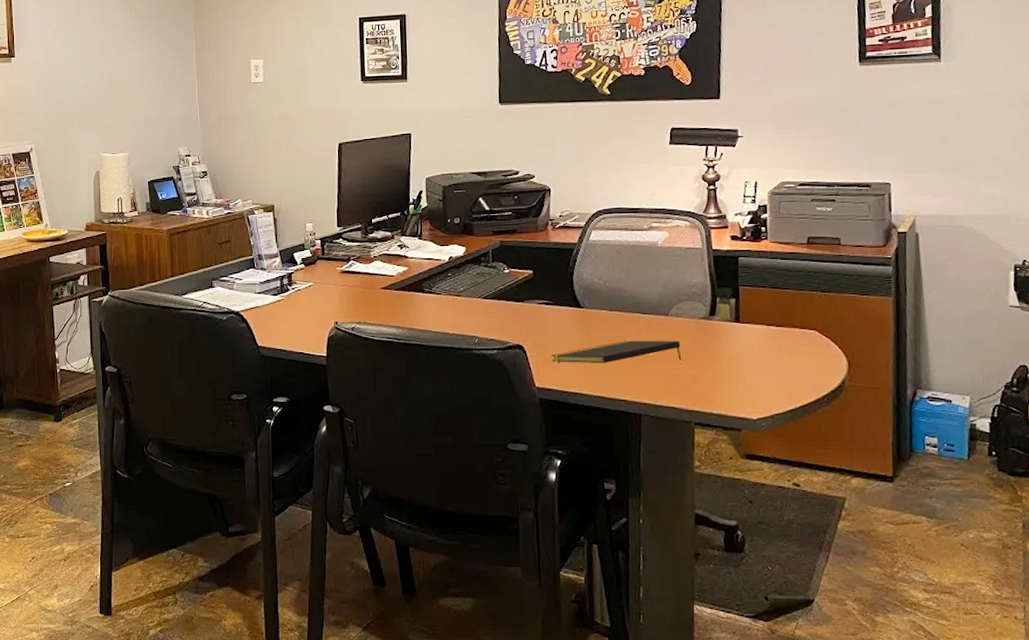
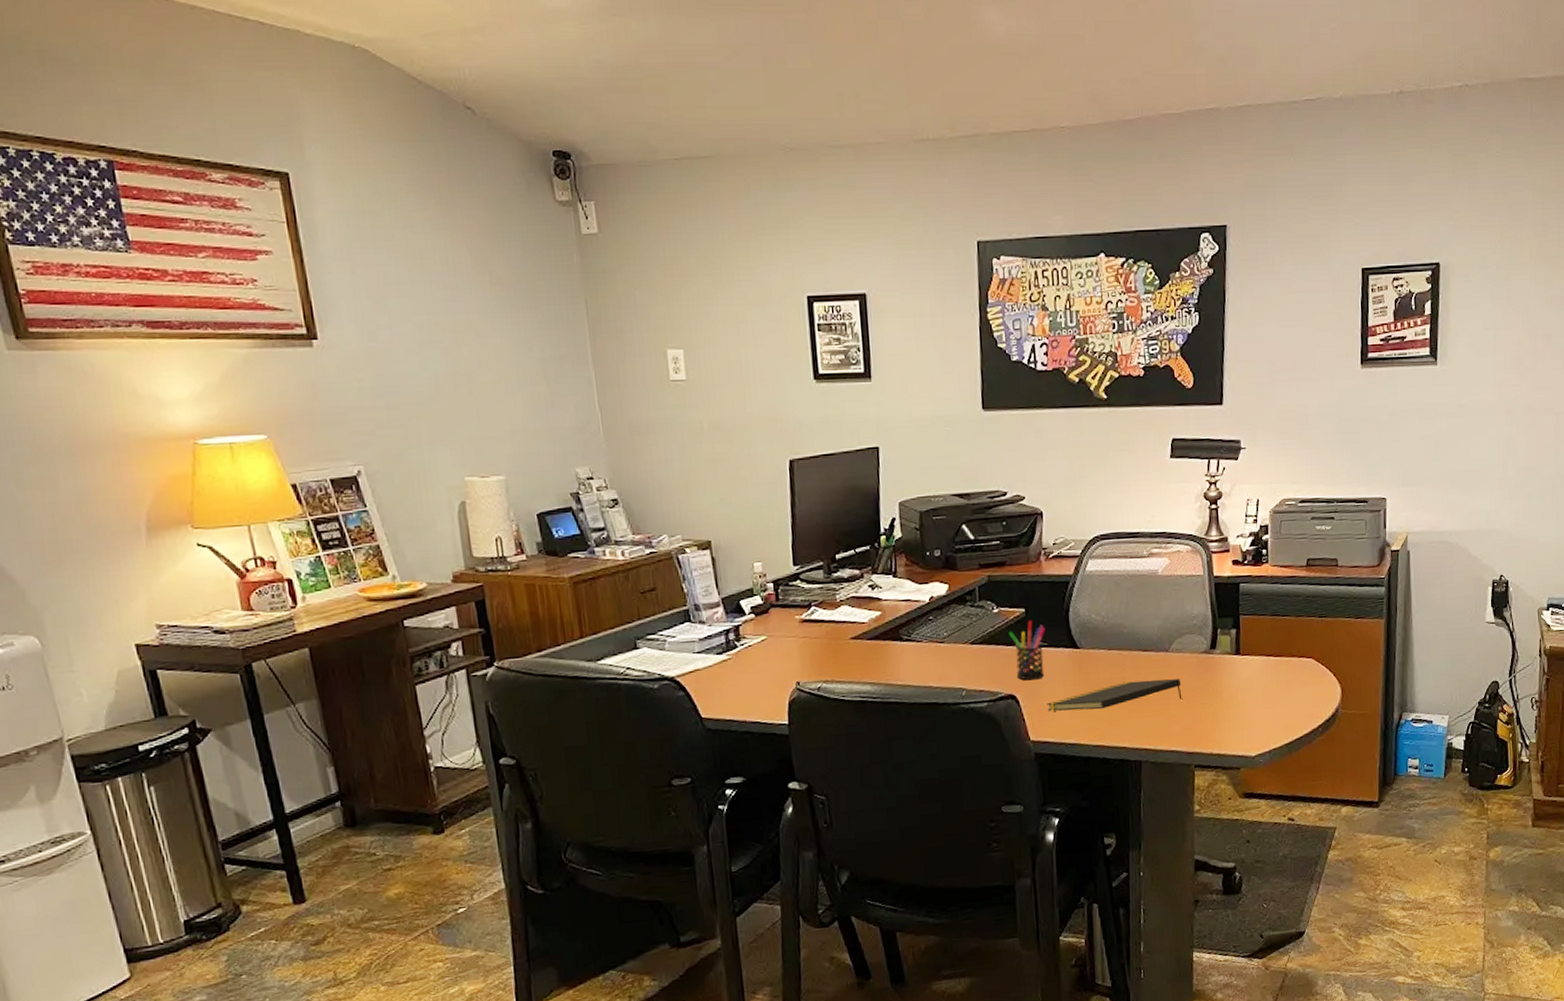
pen holder: none [517,280,551,333] -> present [1008,620,1045,681]

